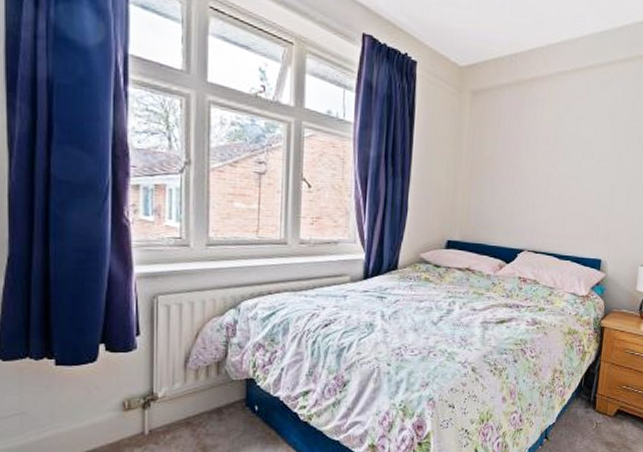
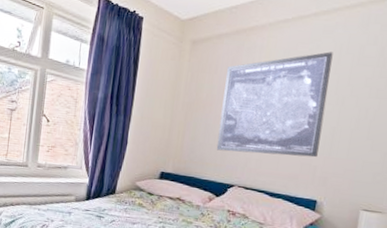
wall art: none [503,106,609,216] -> present [216,51,333,158]

